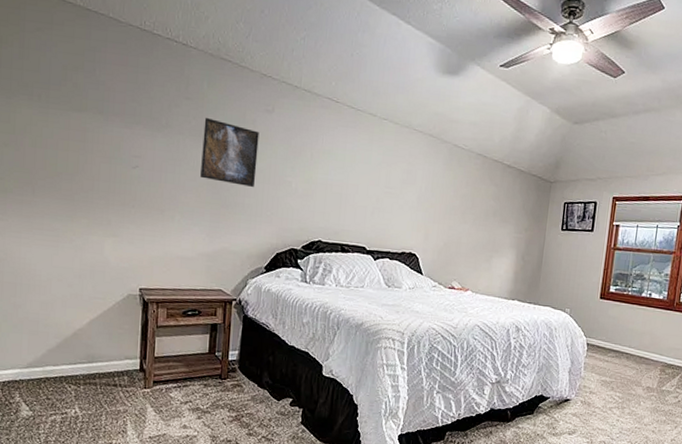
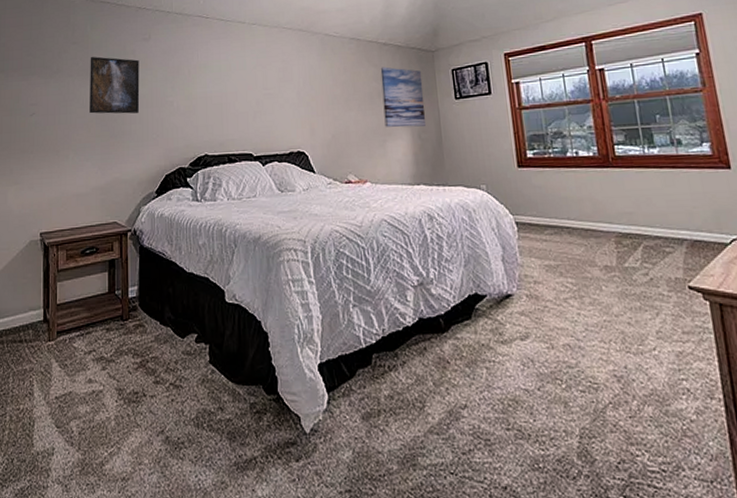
wall art: none [494,187,537,249] -> present [380,67,426,128]

